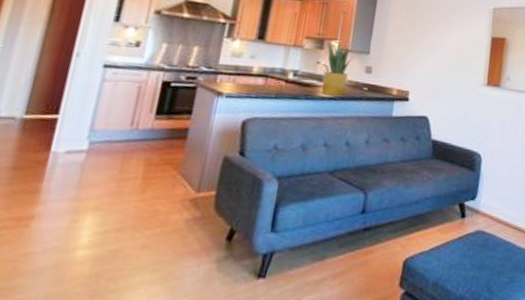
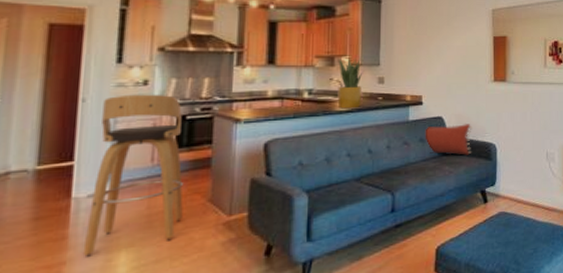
bar stool: none [51,54,168,215] -> present [82,94,183,257]
pillow: none [406,125,458,162] -> present [425,124,472,155]

